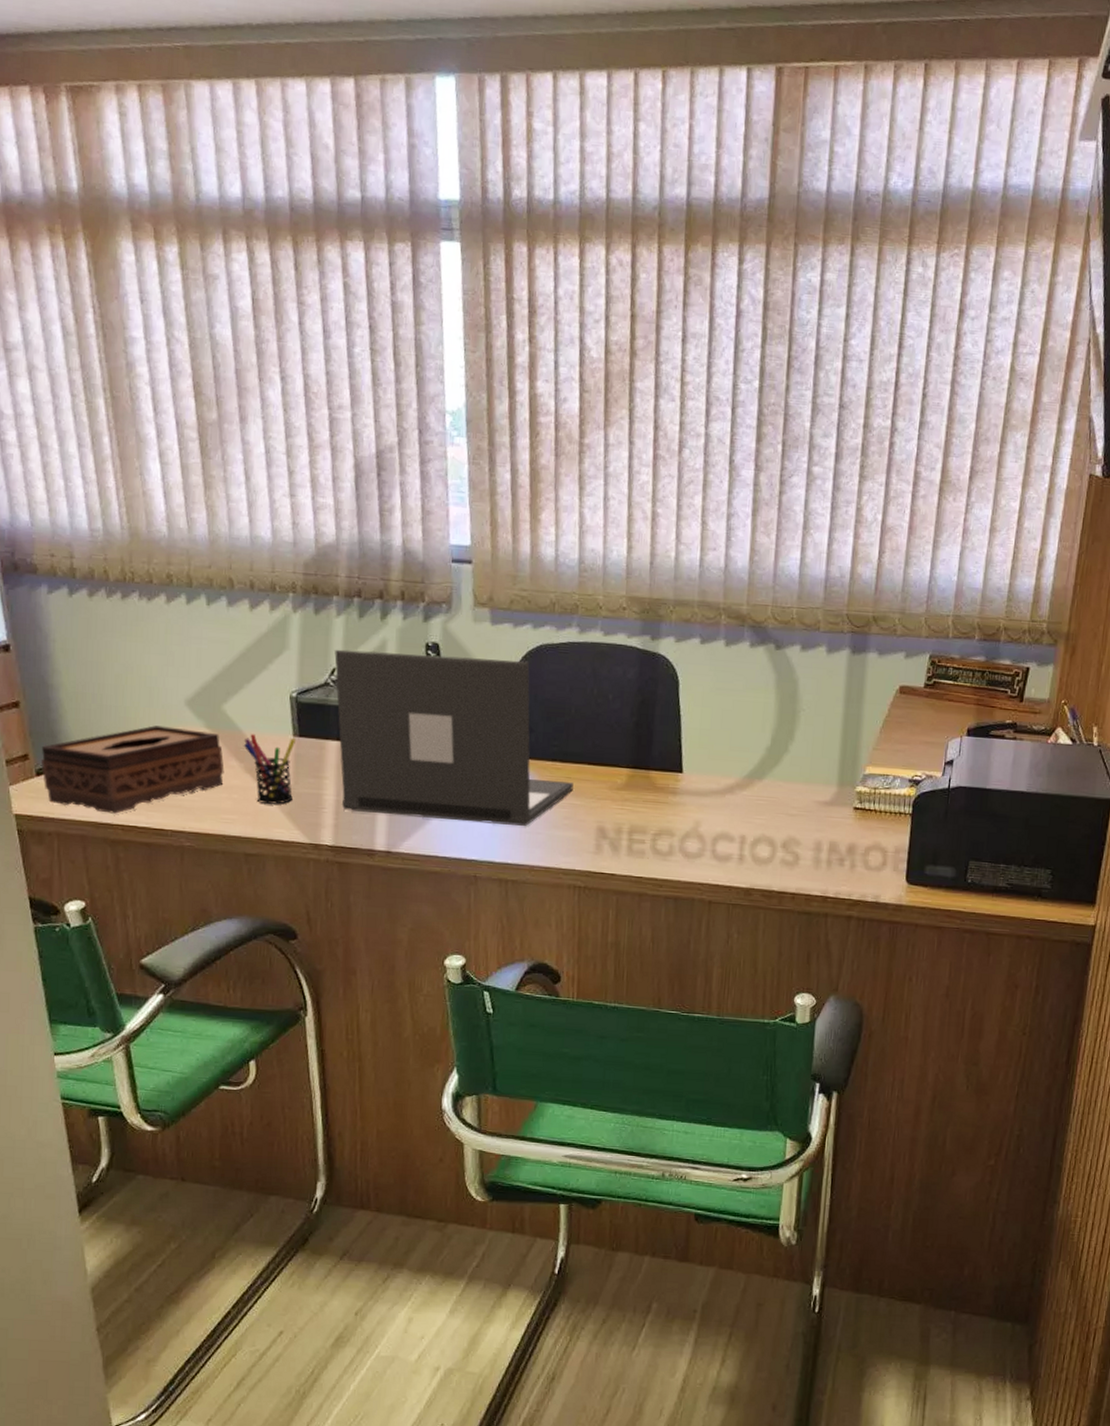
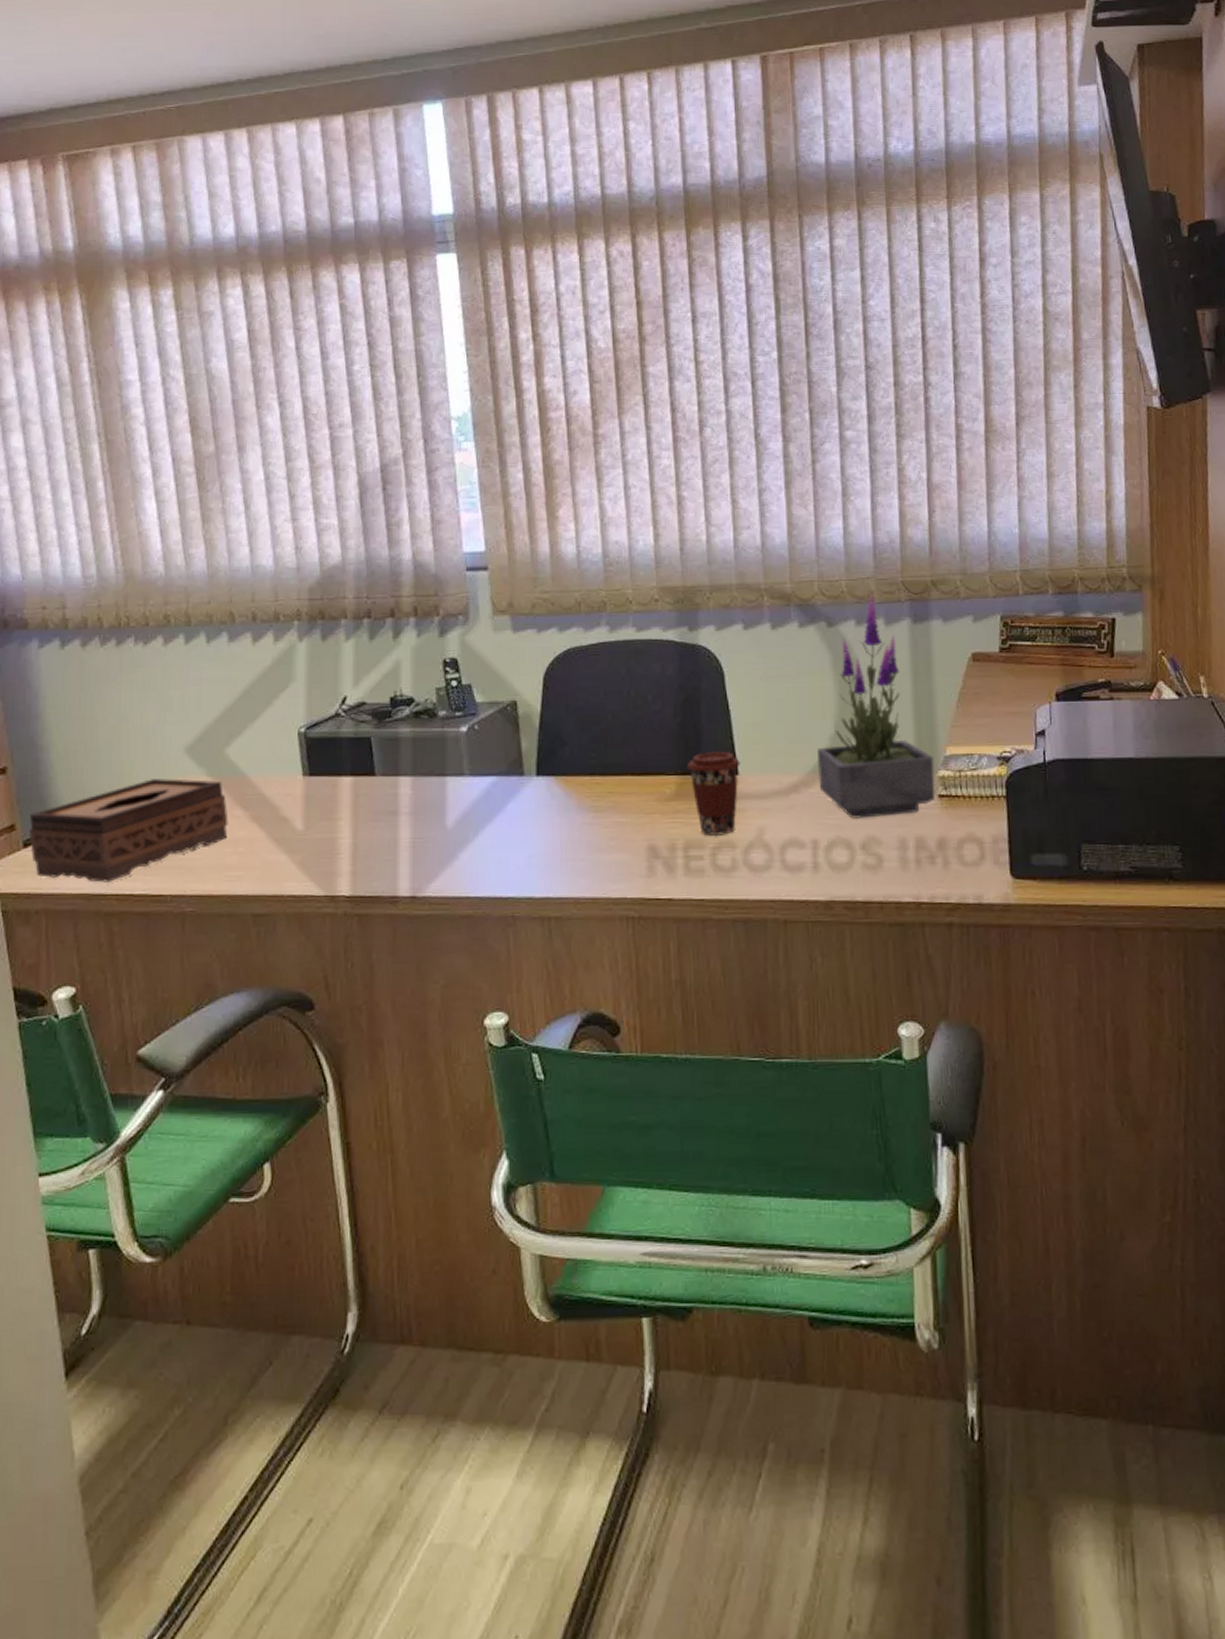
pen holder: present [243,734,297,805] -> none [248,778,307,856]
laptop: present [334,649,574,826] -> none [345,668,617,855]
coffee cup: none [637,750,685,824] -> present [686,751,740,836]
potted plant: none [752,623,854,822] -> present [816,594,936,819]

